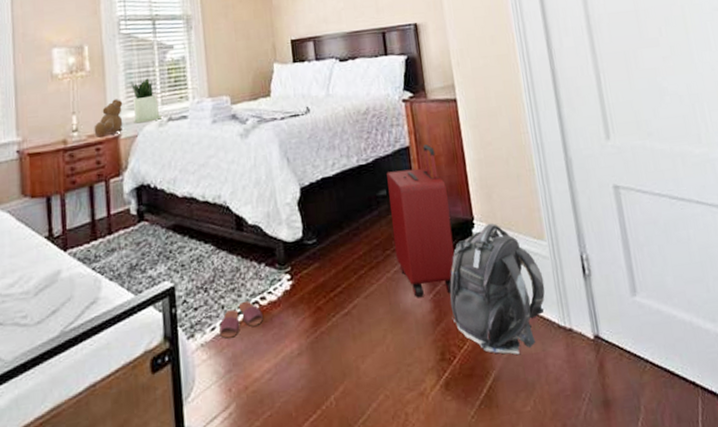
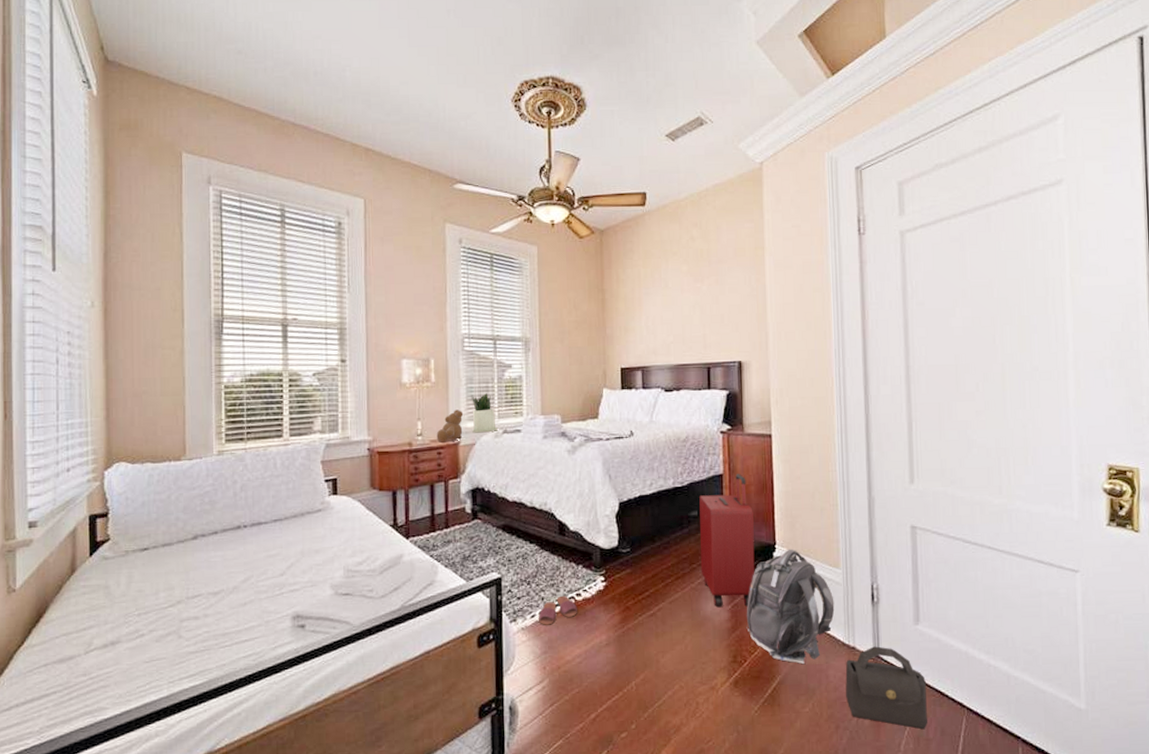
handbag: none [564,325,661,418] -> present [845,646,927,730]

